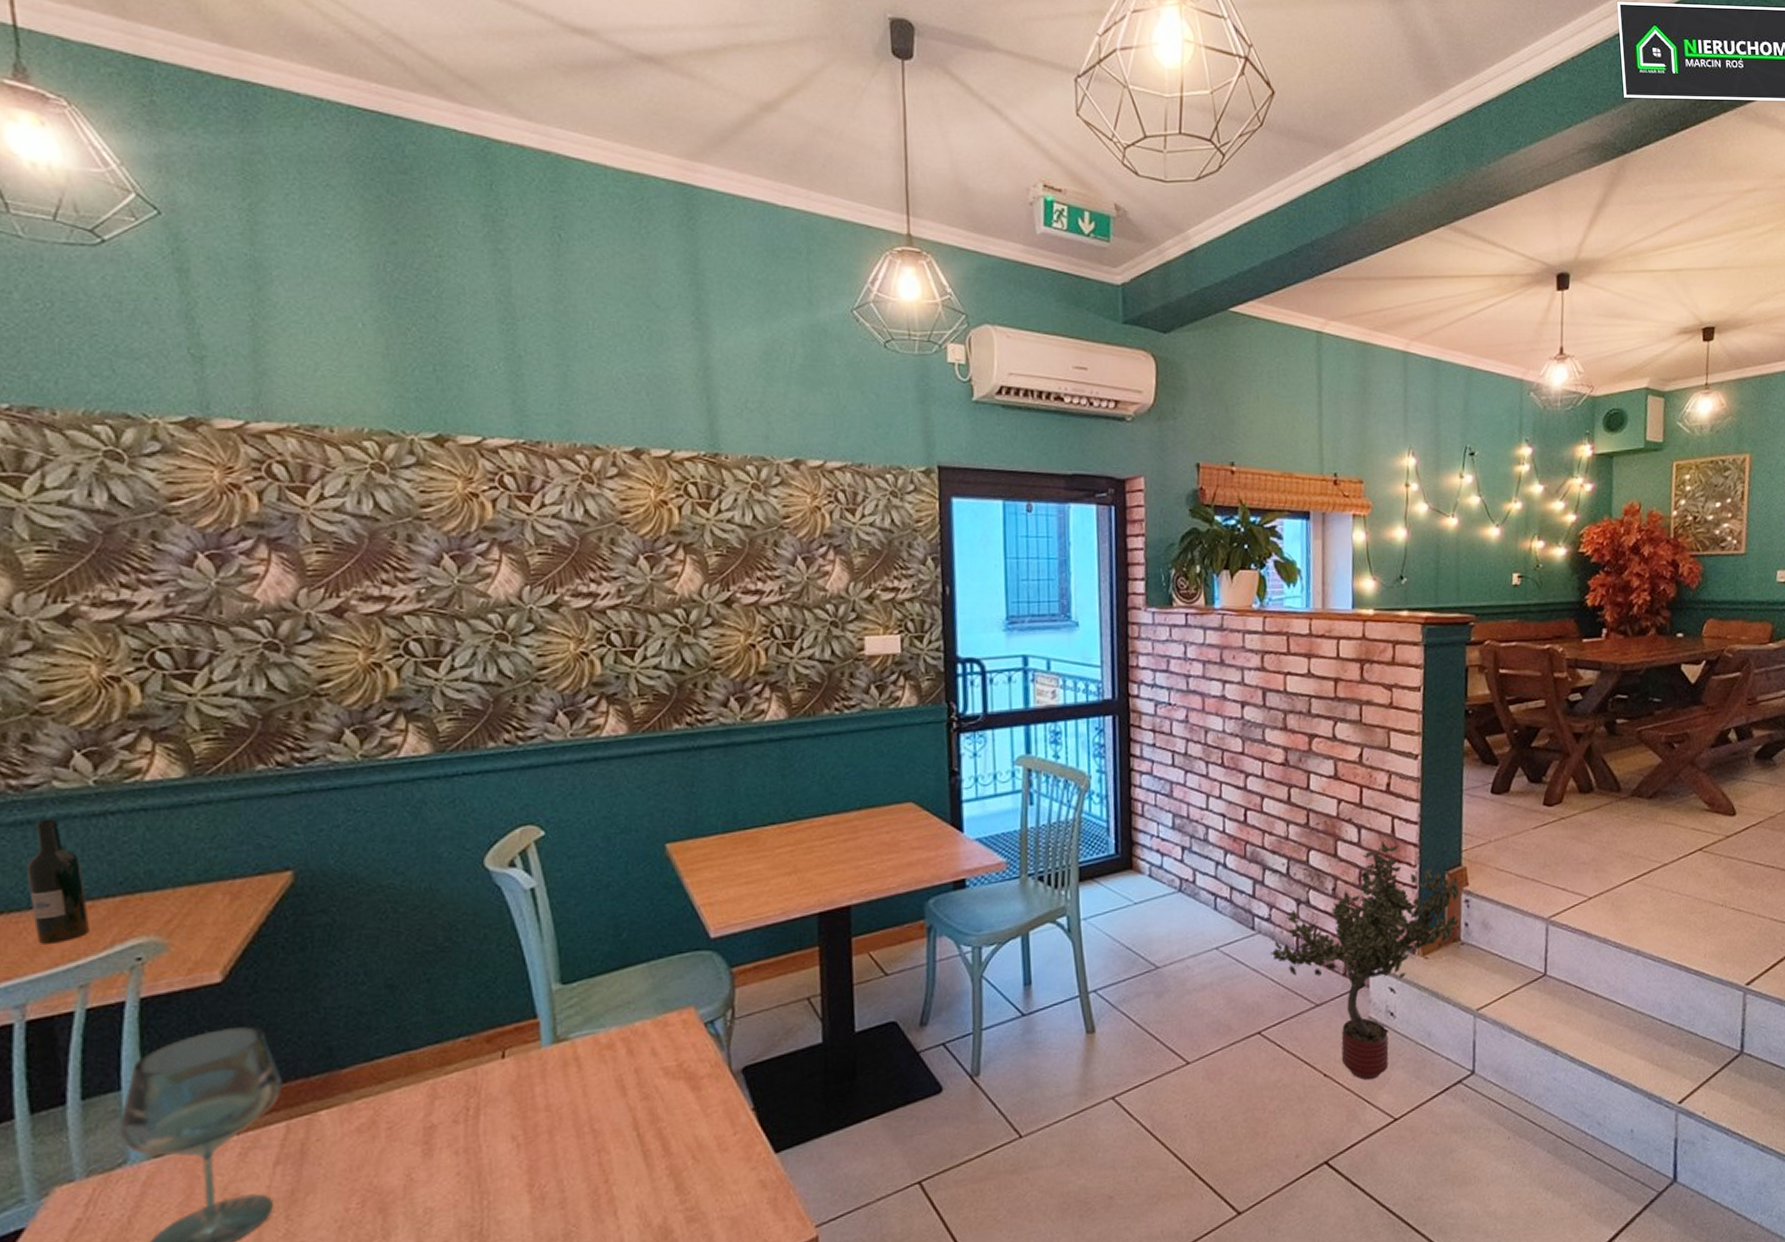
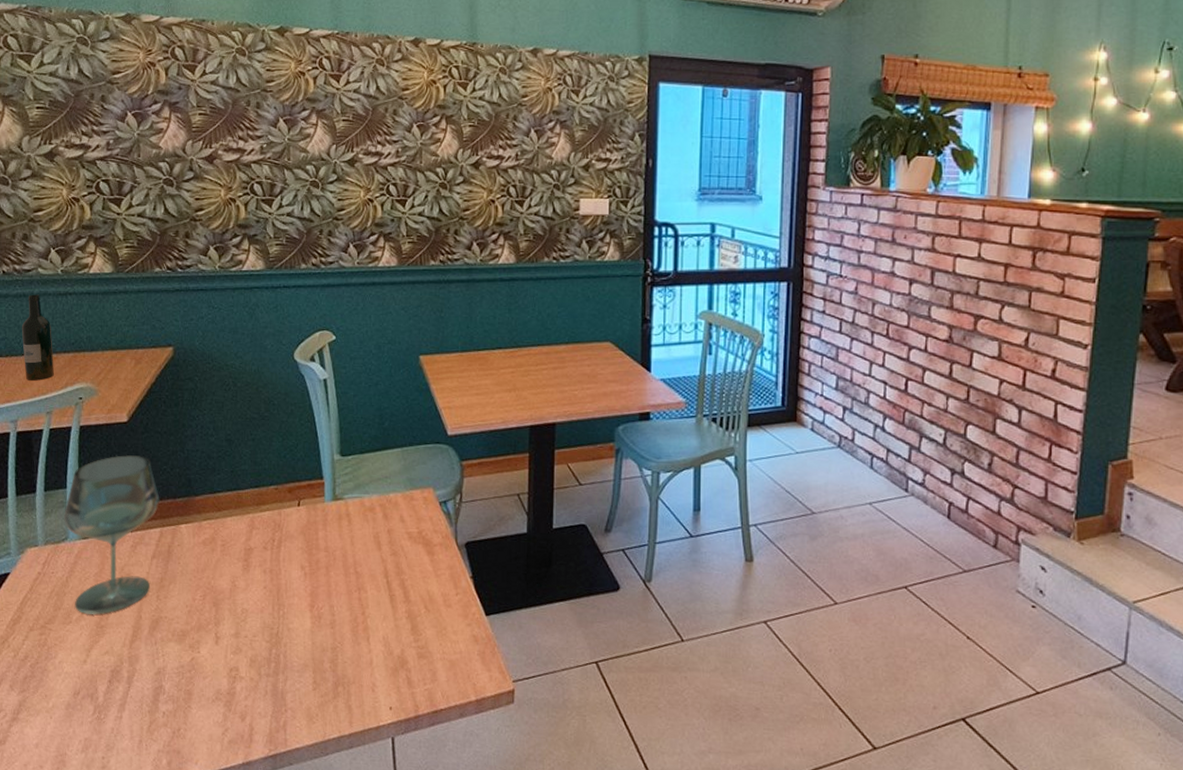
potted tree: present [1271,841,1460,1080] -> none [922,425,1123,651]

